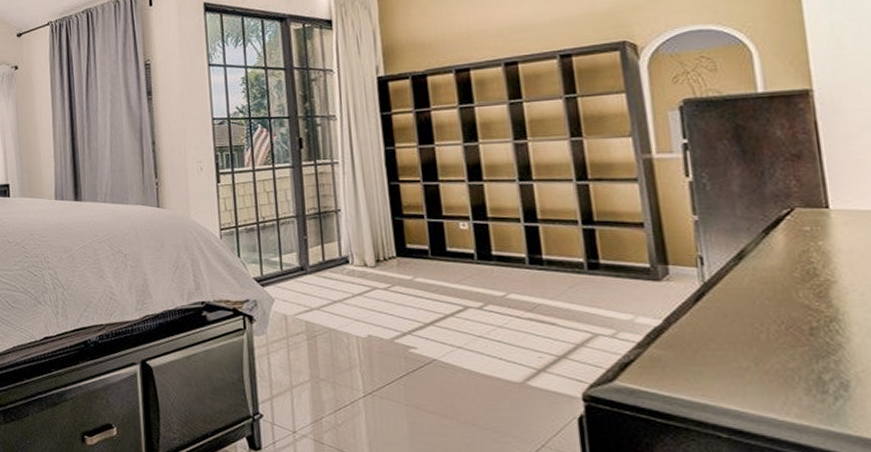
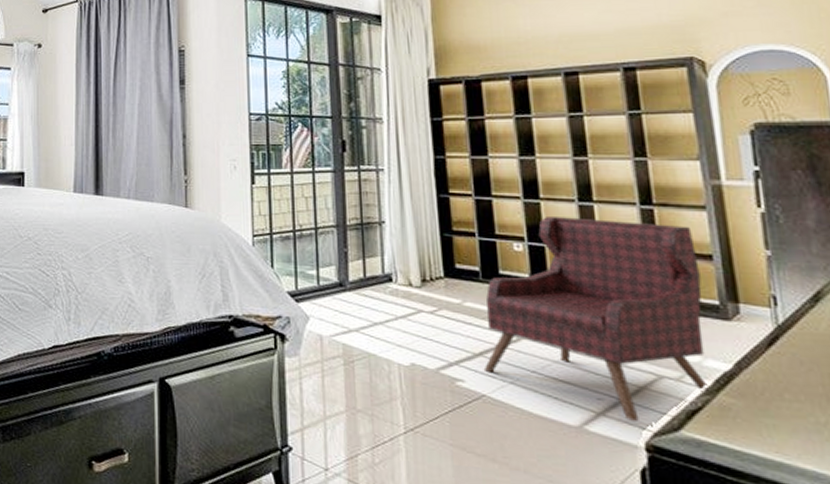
armchair: none [434,196,641,375] -> present [483,217,710,421]

